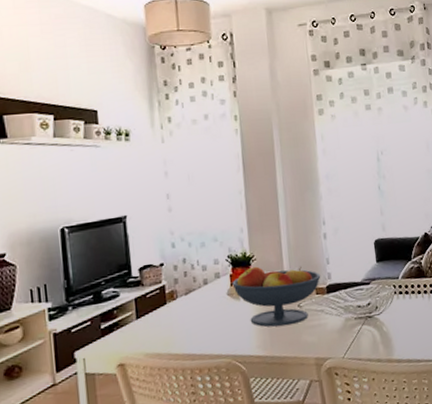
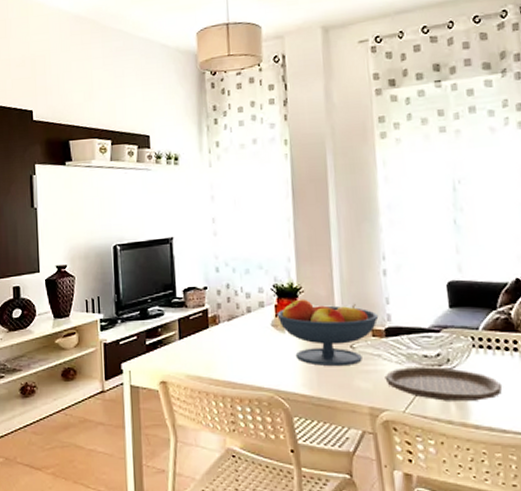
plate: none [327,314,417,343] -> present [385,367,503,401]

